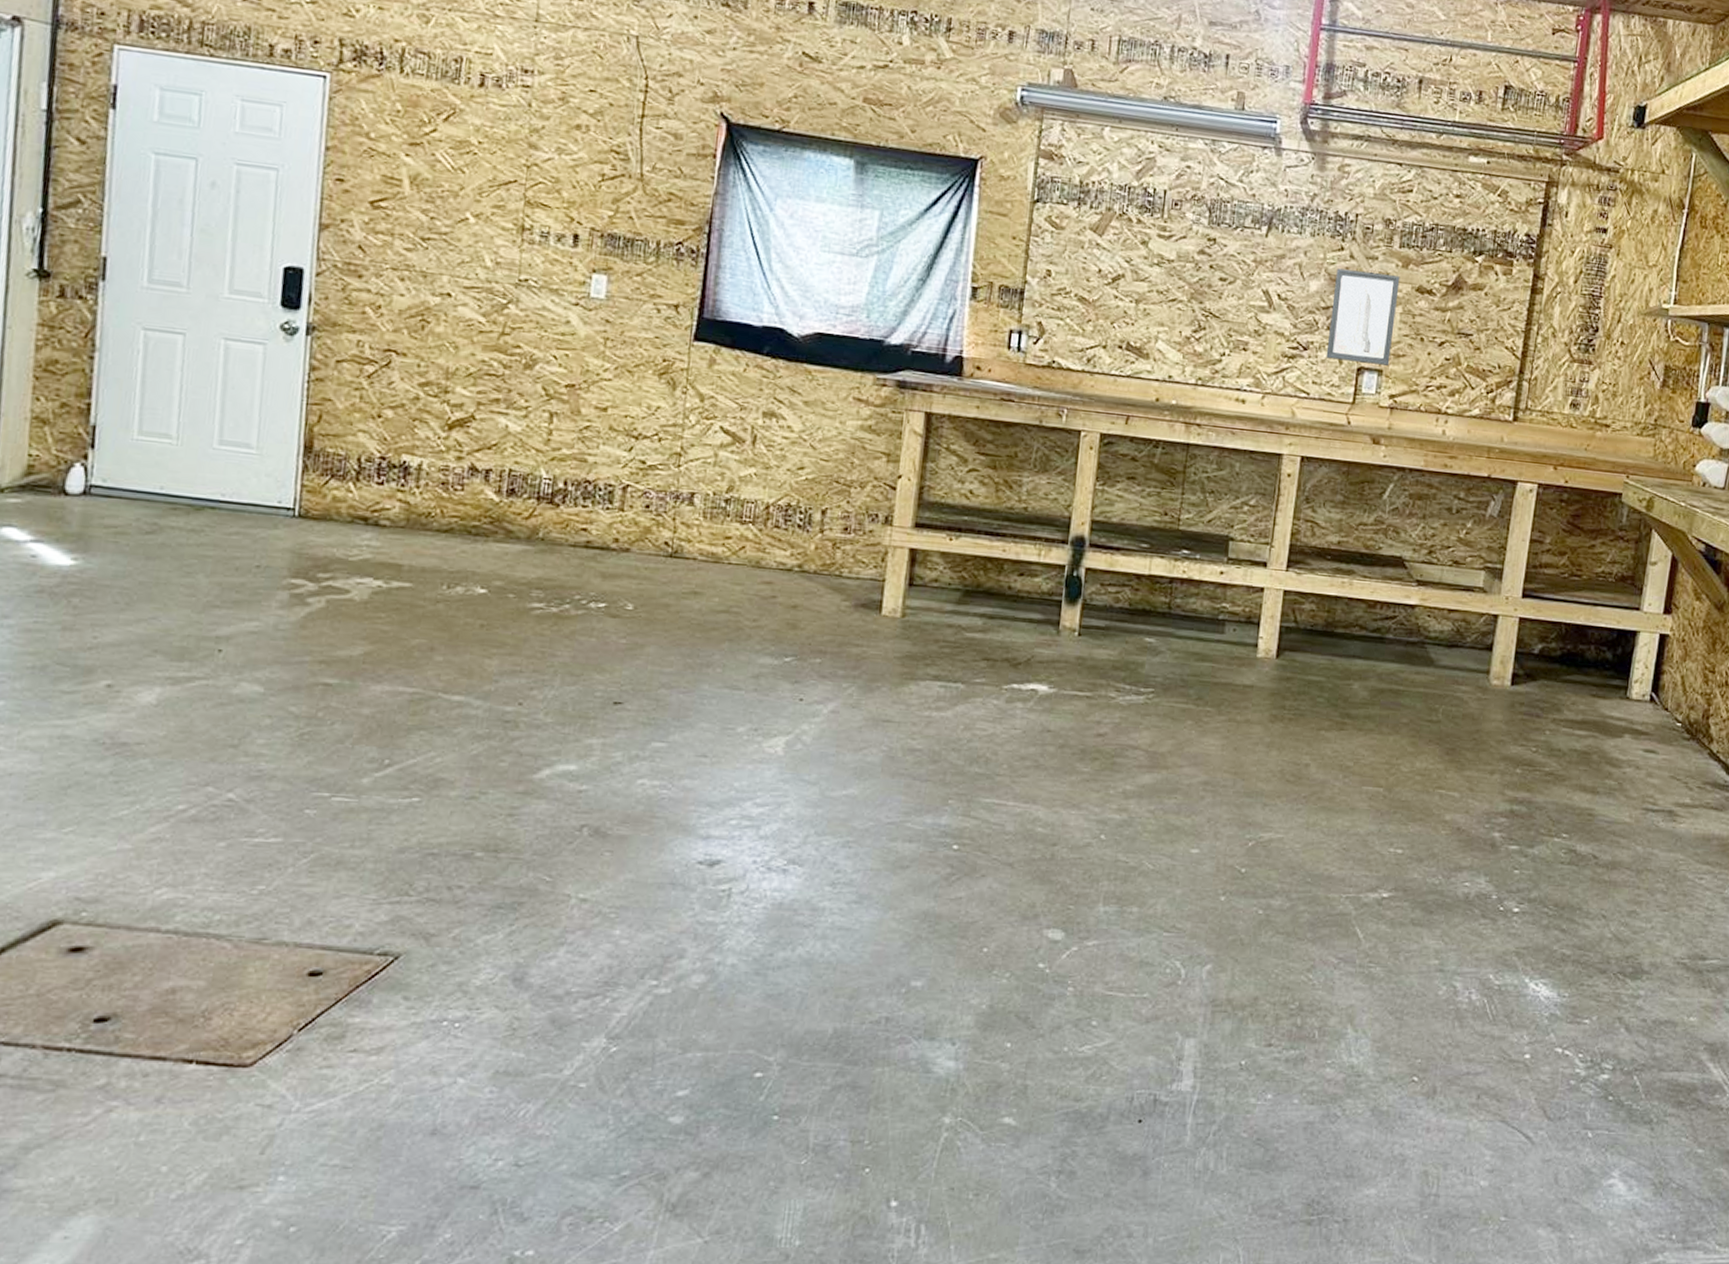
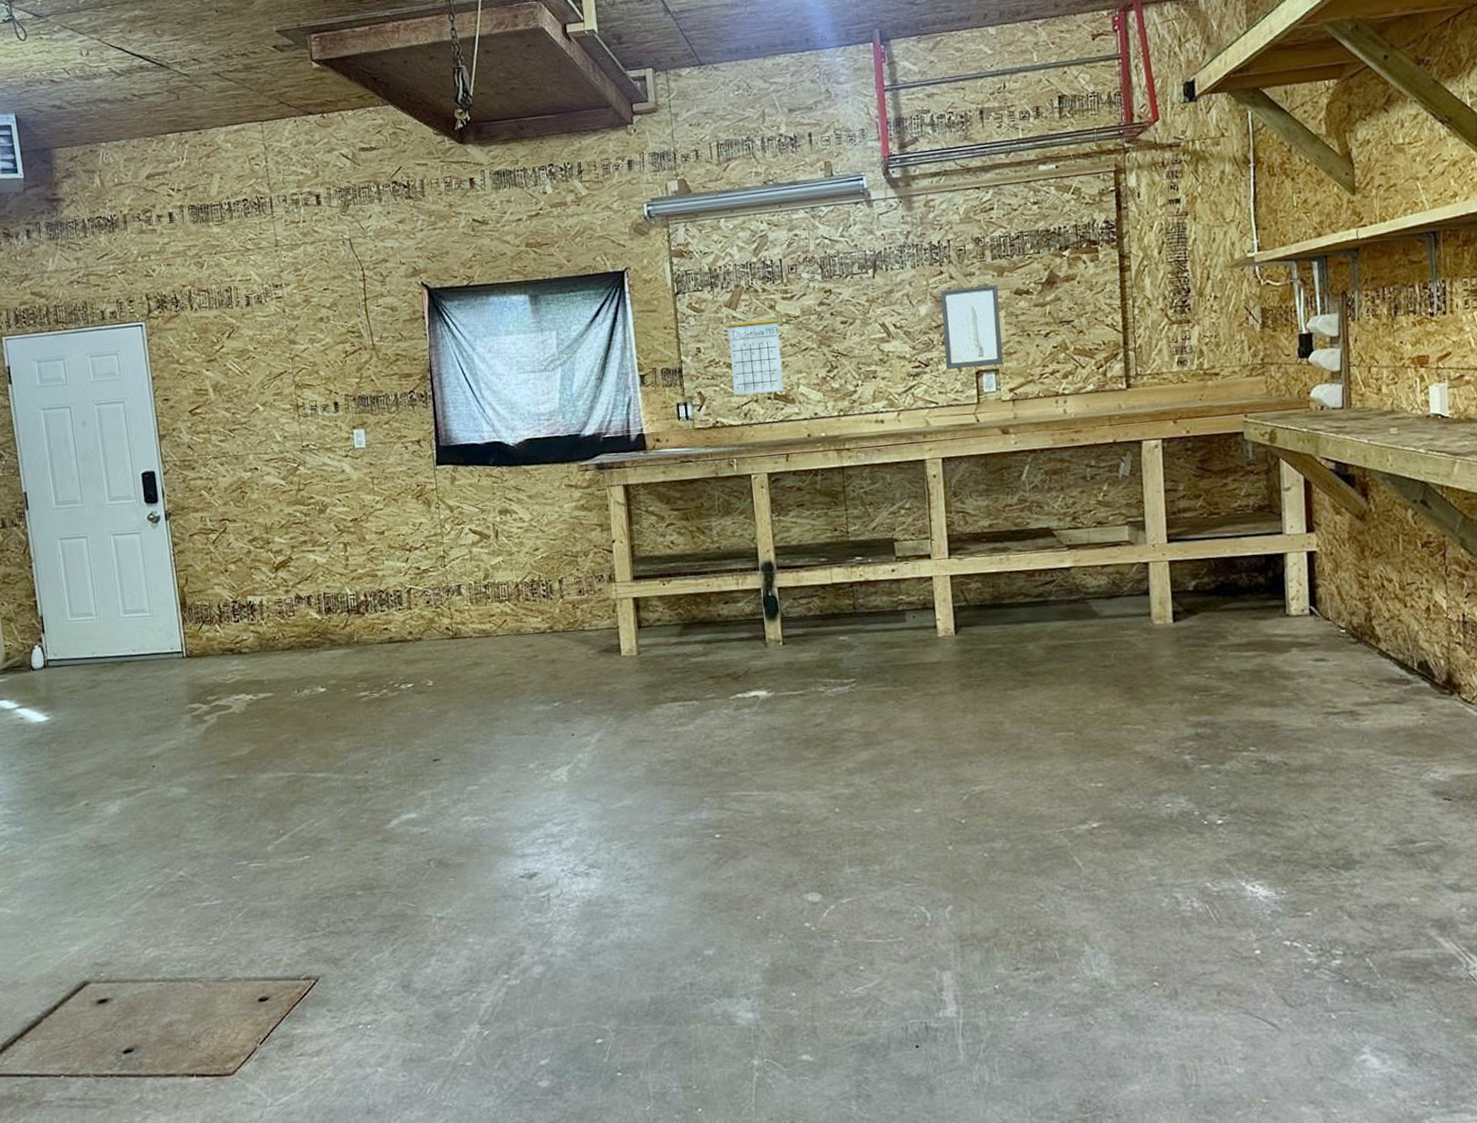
calendar: none [1080,234,1150,343] -> present [727,304,783,395]

